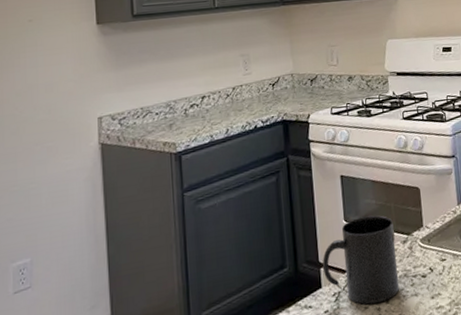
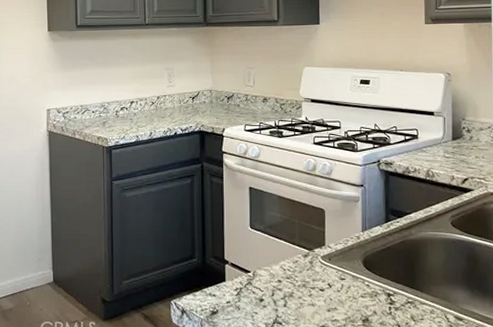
mug: present [322,215,399,305] -> none [227,227,297,304]

